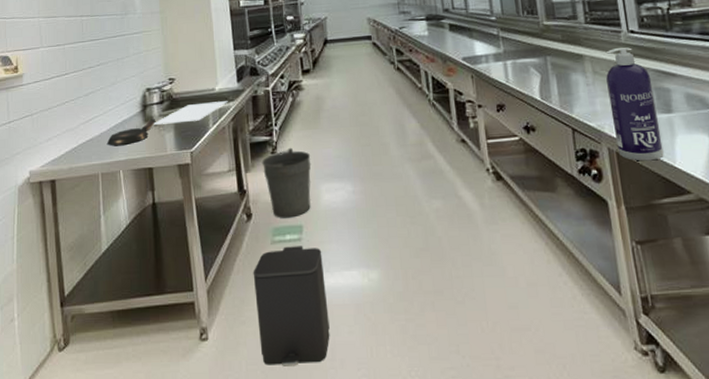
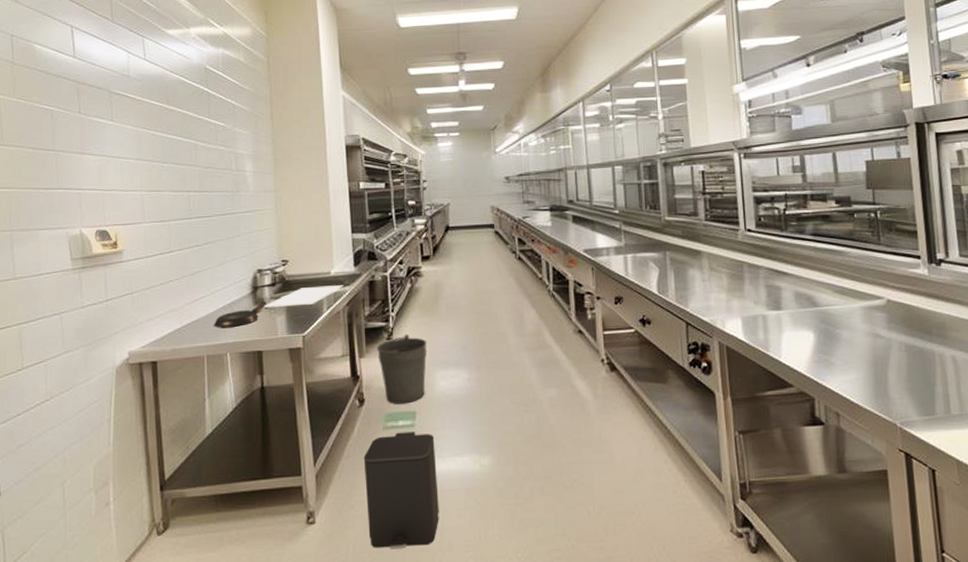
spray bottle: present [605,47,664,161] -> none [722,244,771,356]

